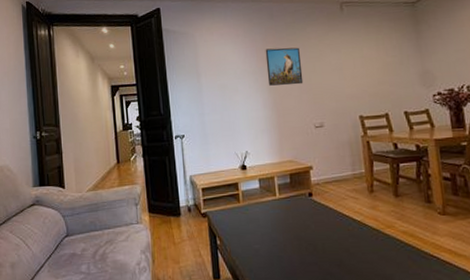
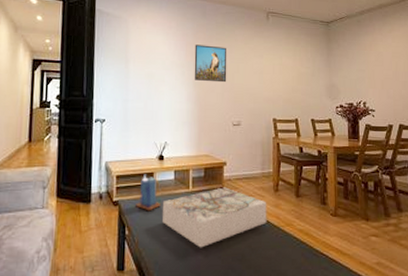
candle: none [224,185,249,221] -> present [136,174,161,211]
board game: none [250,192,364,255] -> present [162,187,267,248]

